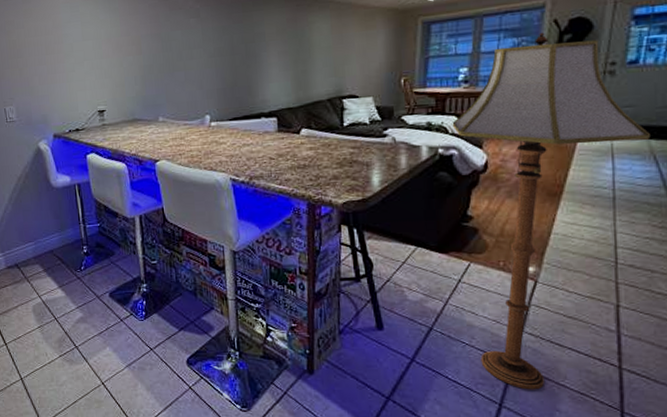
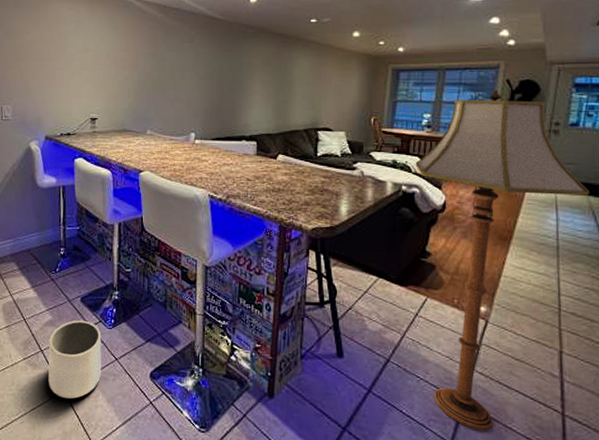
planter: none [83,314,138,389] -> present [48,320,102,399]

